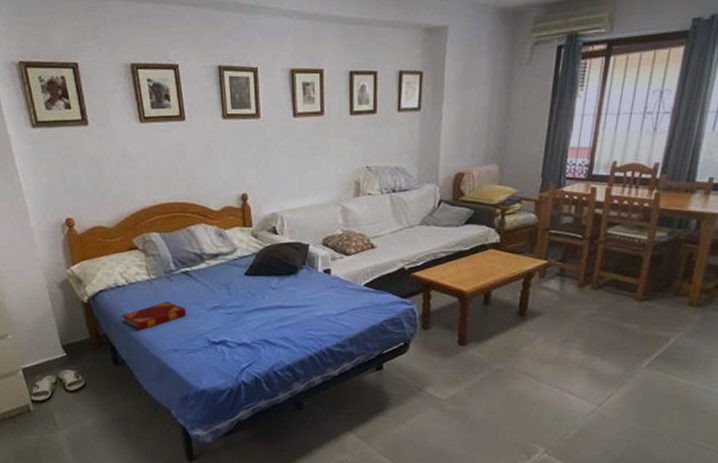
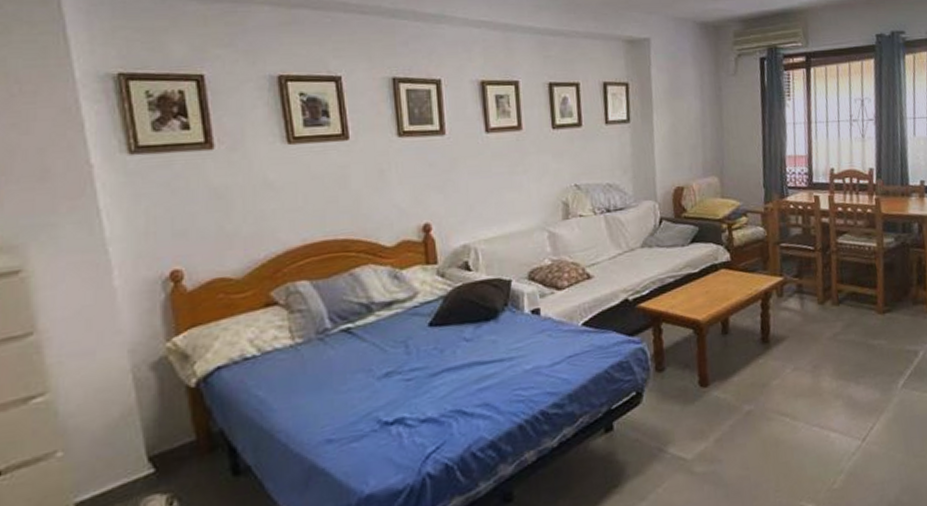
hardback book: present [121,301,187,331] -> none [248,371,347,420]

